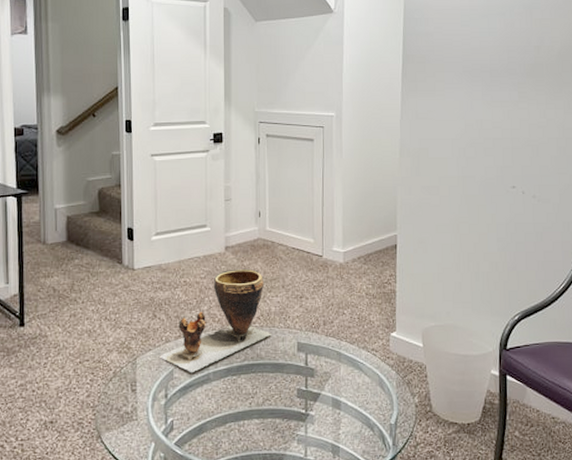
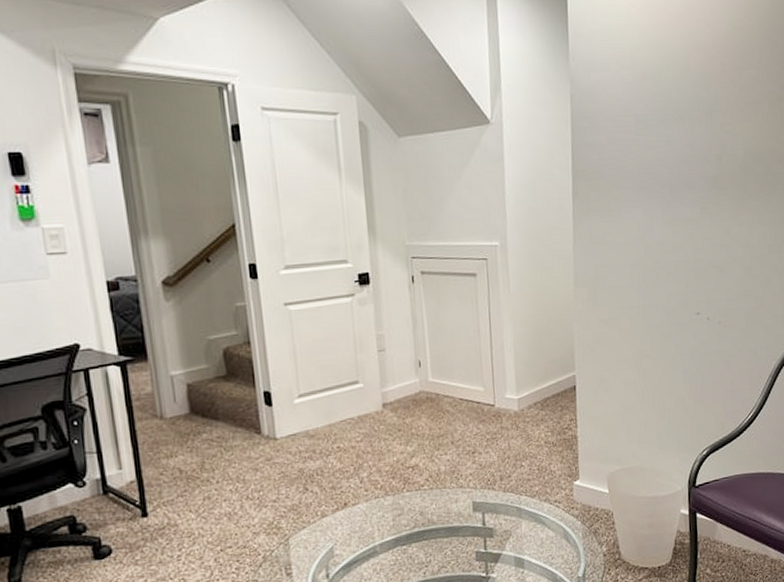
clay pot: present [158,268,271,373] -> none [314,426,443,548]

